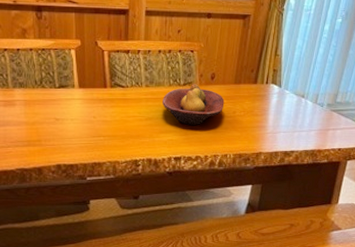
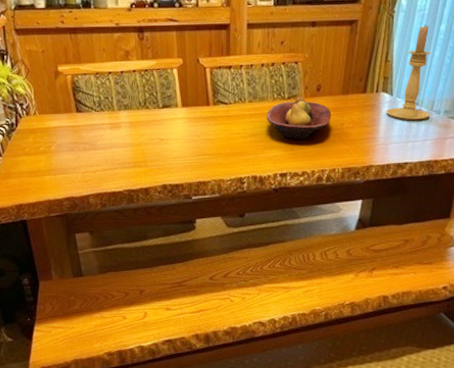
candle holder: none [275,23,316,112] -> present [386,25,431,121]

